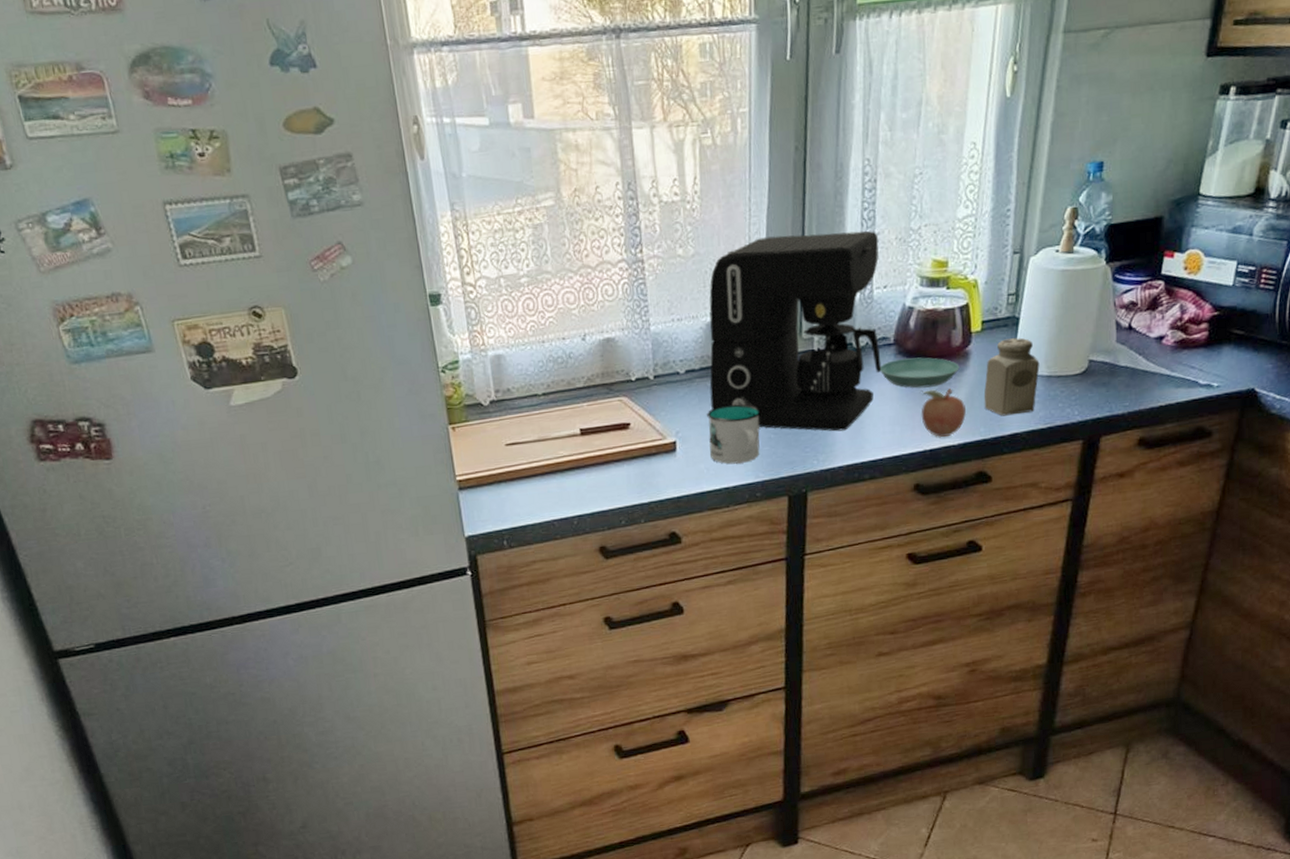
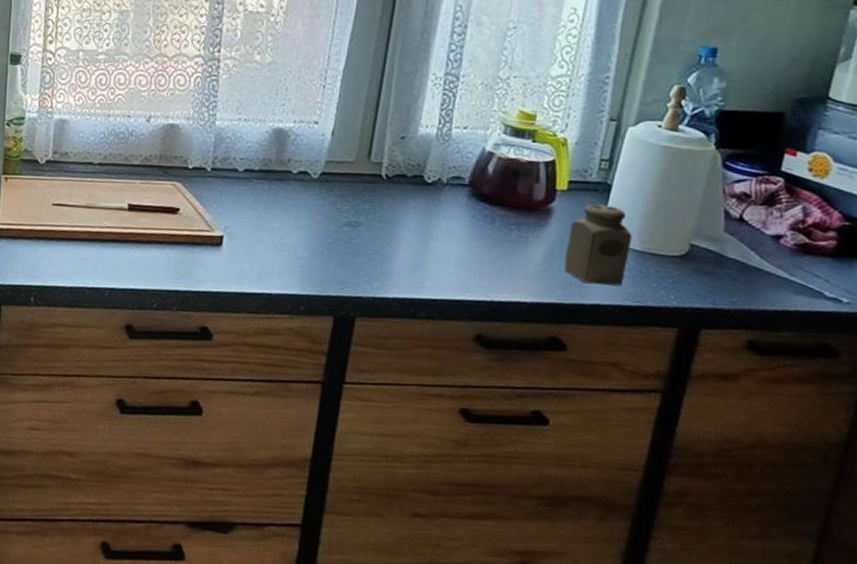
mug: present [707,404,762,464] -> none [257,210,318,273]
coffee maker: present [709,230,882,432] -> none [265,59,464,262]
saucer: present [880,357,960,389] -> none [451,201,540,237]
fruit: present [921,387,967,438] -> none [491,239,544,292]

